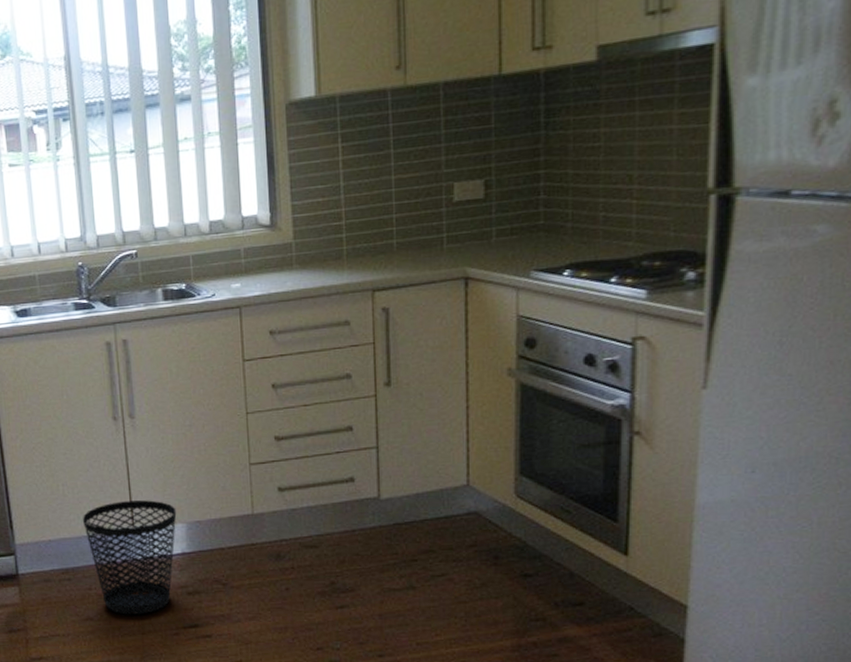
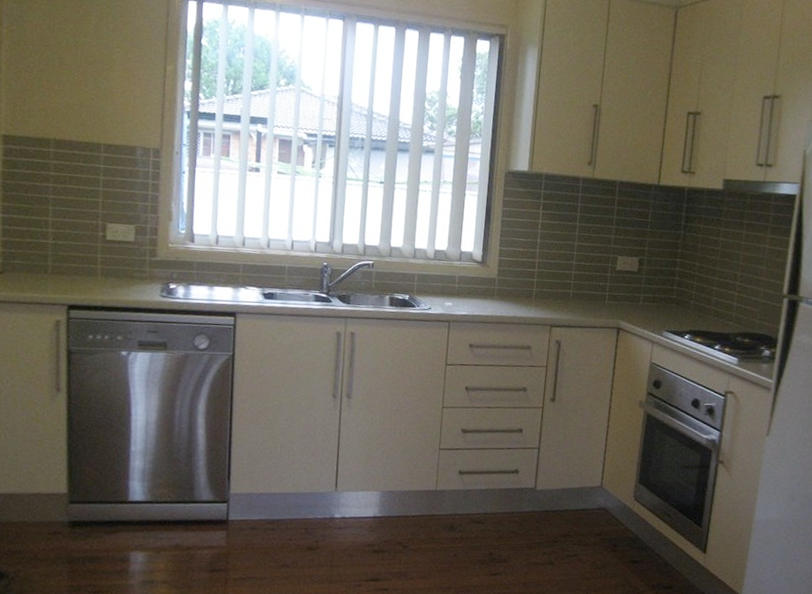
wastebasket: present [82,500,177,615] -> none [293,467,375,566]

